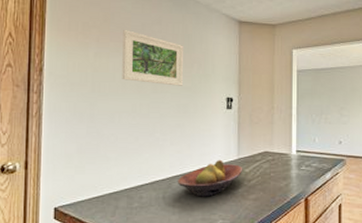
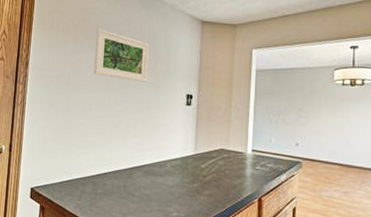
fruit bowl: present [177,159,243,197] -> none [137,153,199,189]

